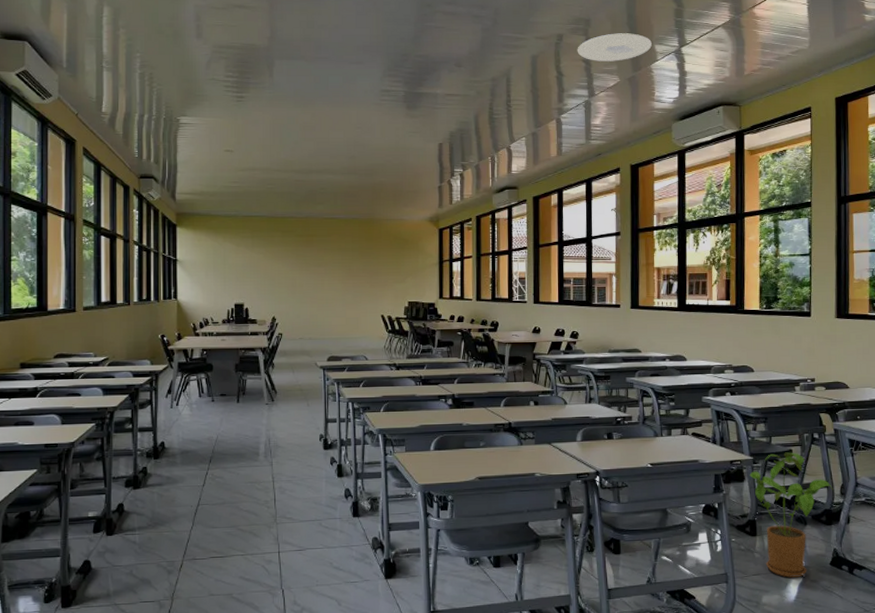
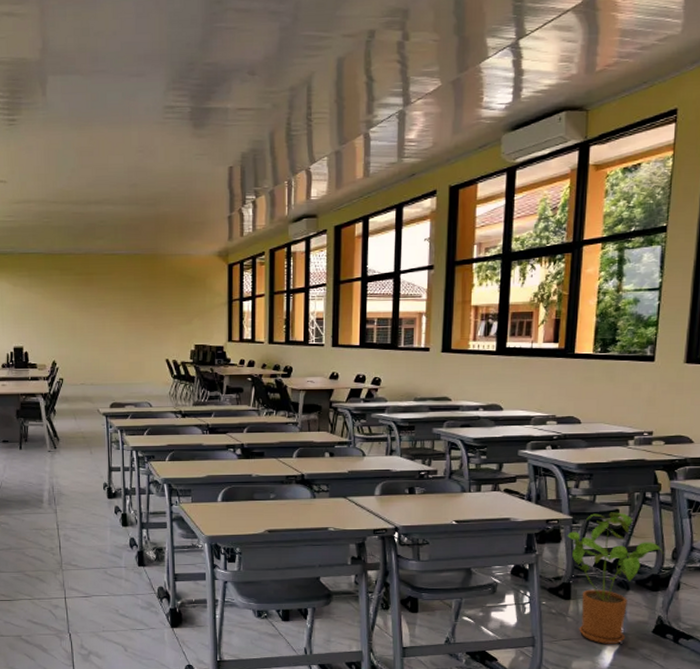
ceiling light: present [577,33,652,61] -> none [391,24,483,62]

